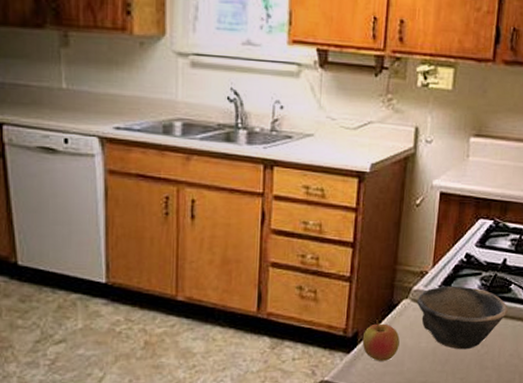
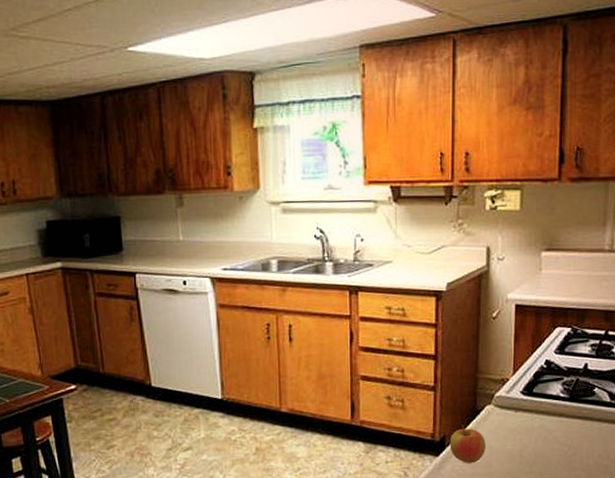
bowl: present [417,286,508,350] -> none [501,391,593,452]

